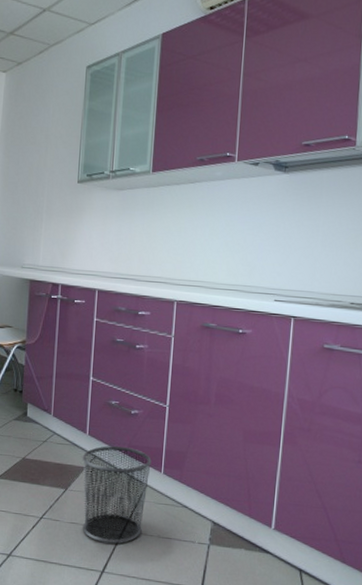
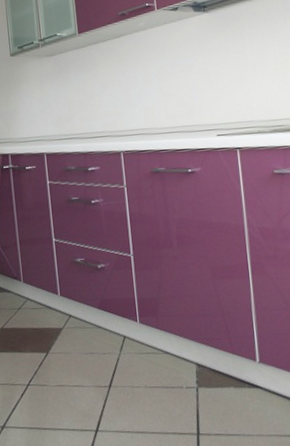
waste bin: present [82,446,152,544] -> none [57,302,128,401]

